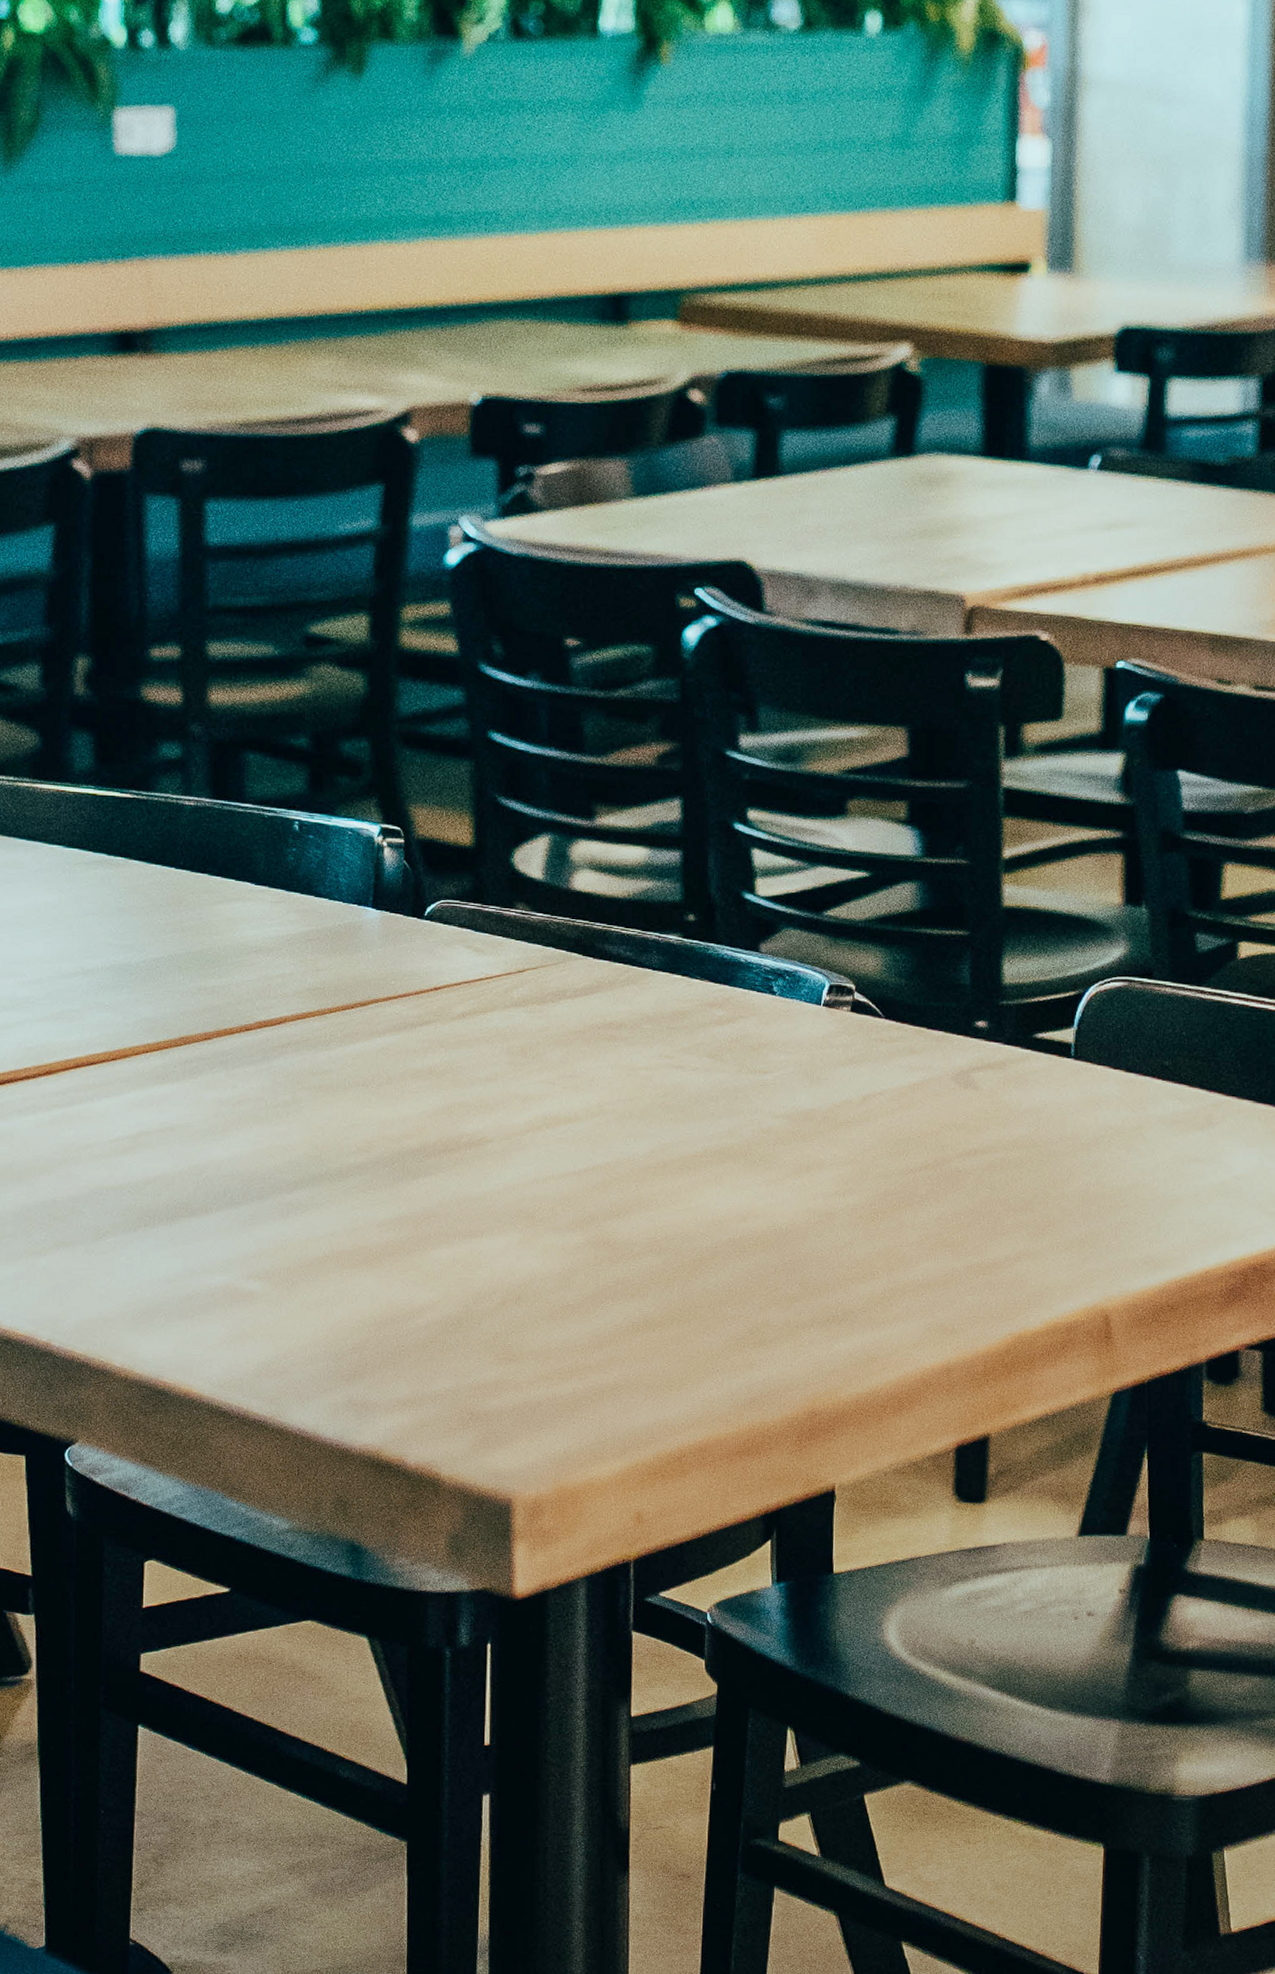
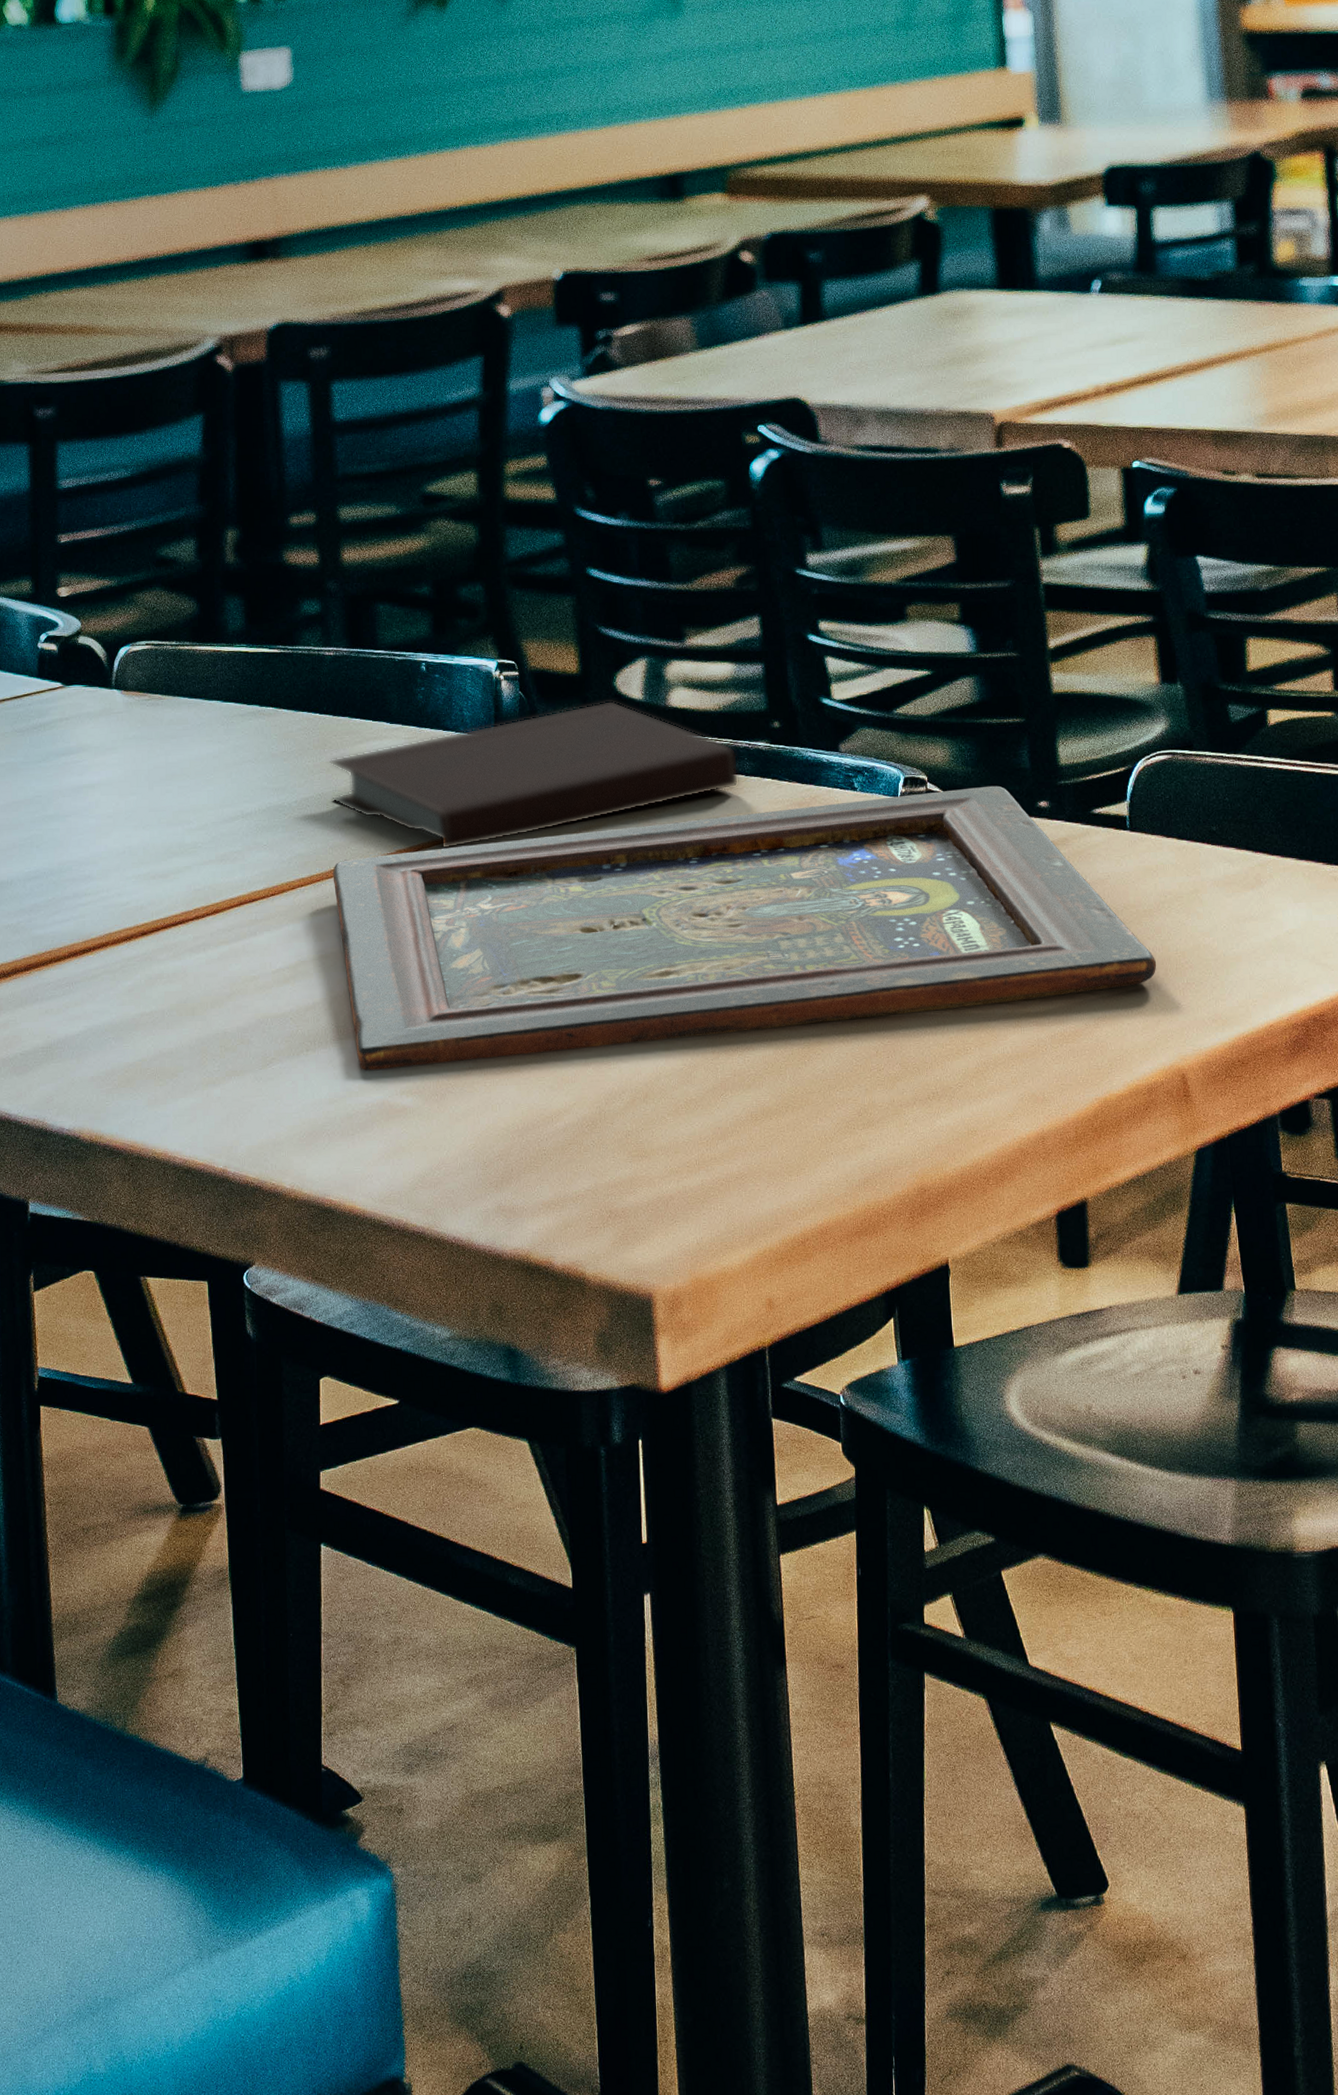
religious icon: none [182,1000,1090,1251] -> present [332,785,1157,1070]
notebook: none [184,878,646,1024] -> present [330,700,739,849]

